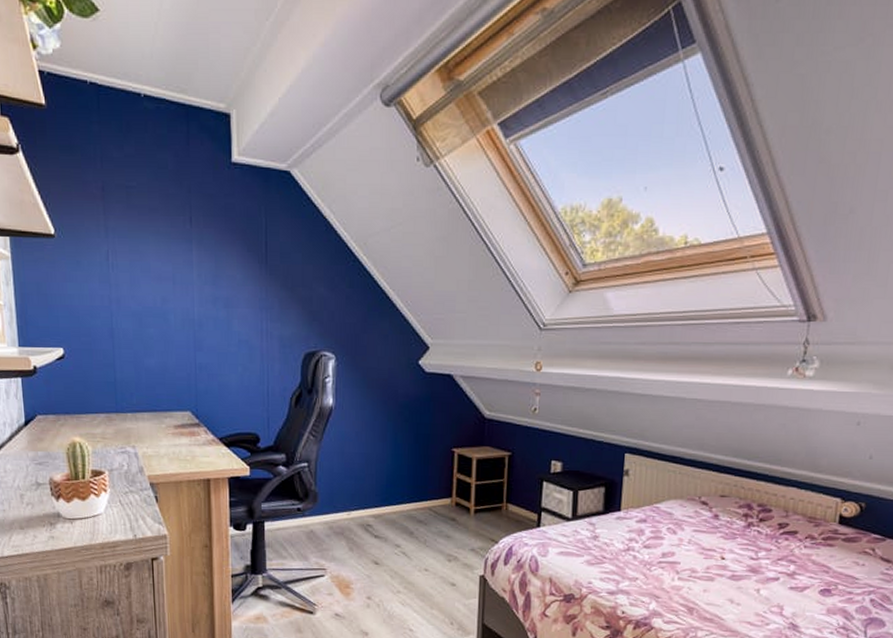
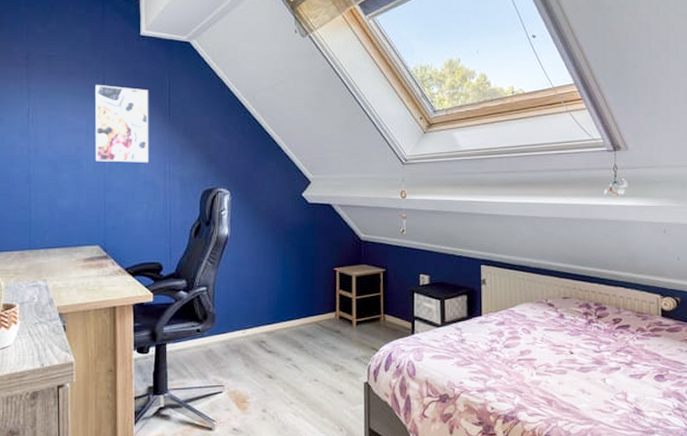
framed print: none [181,222,243,318] -> present [94,84,149,163]

